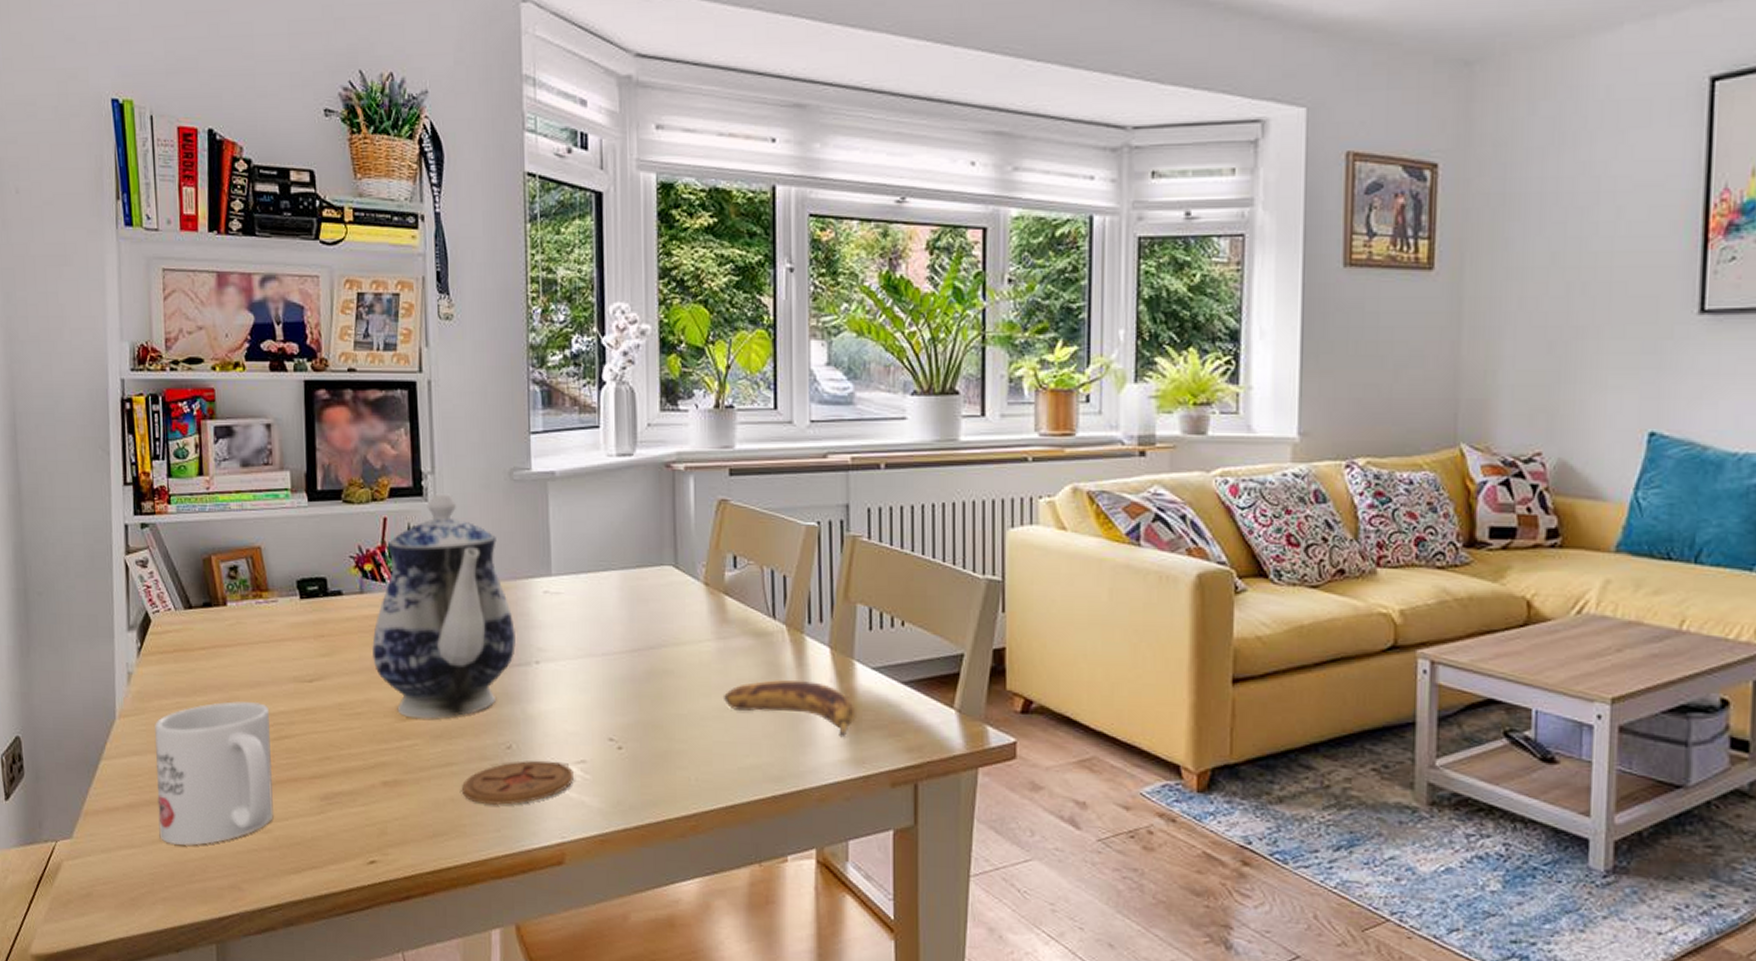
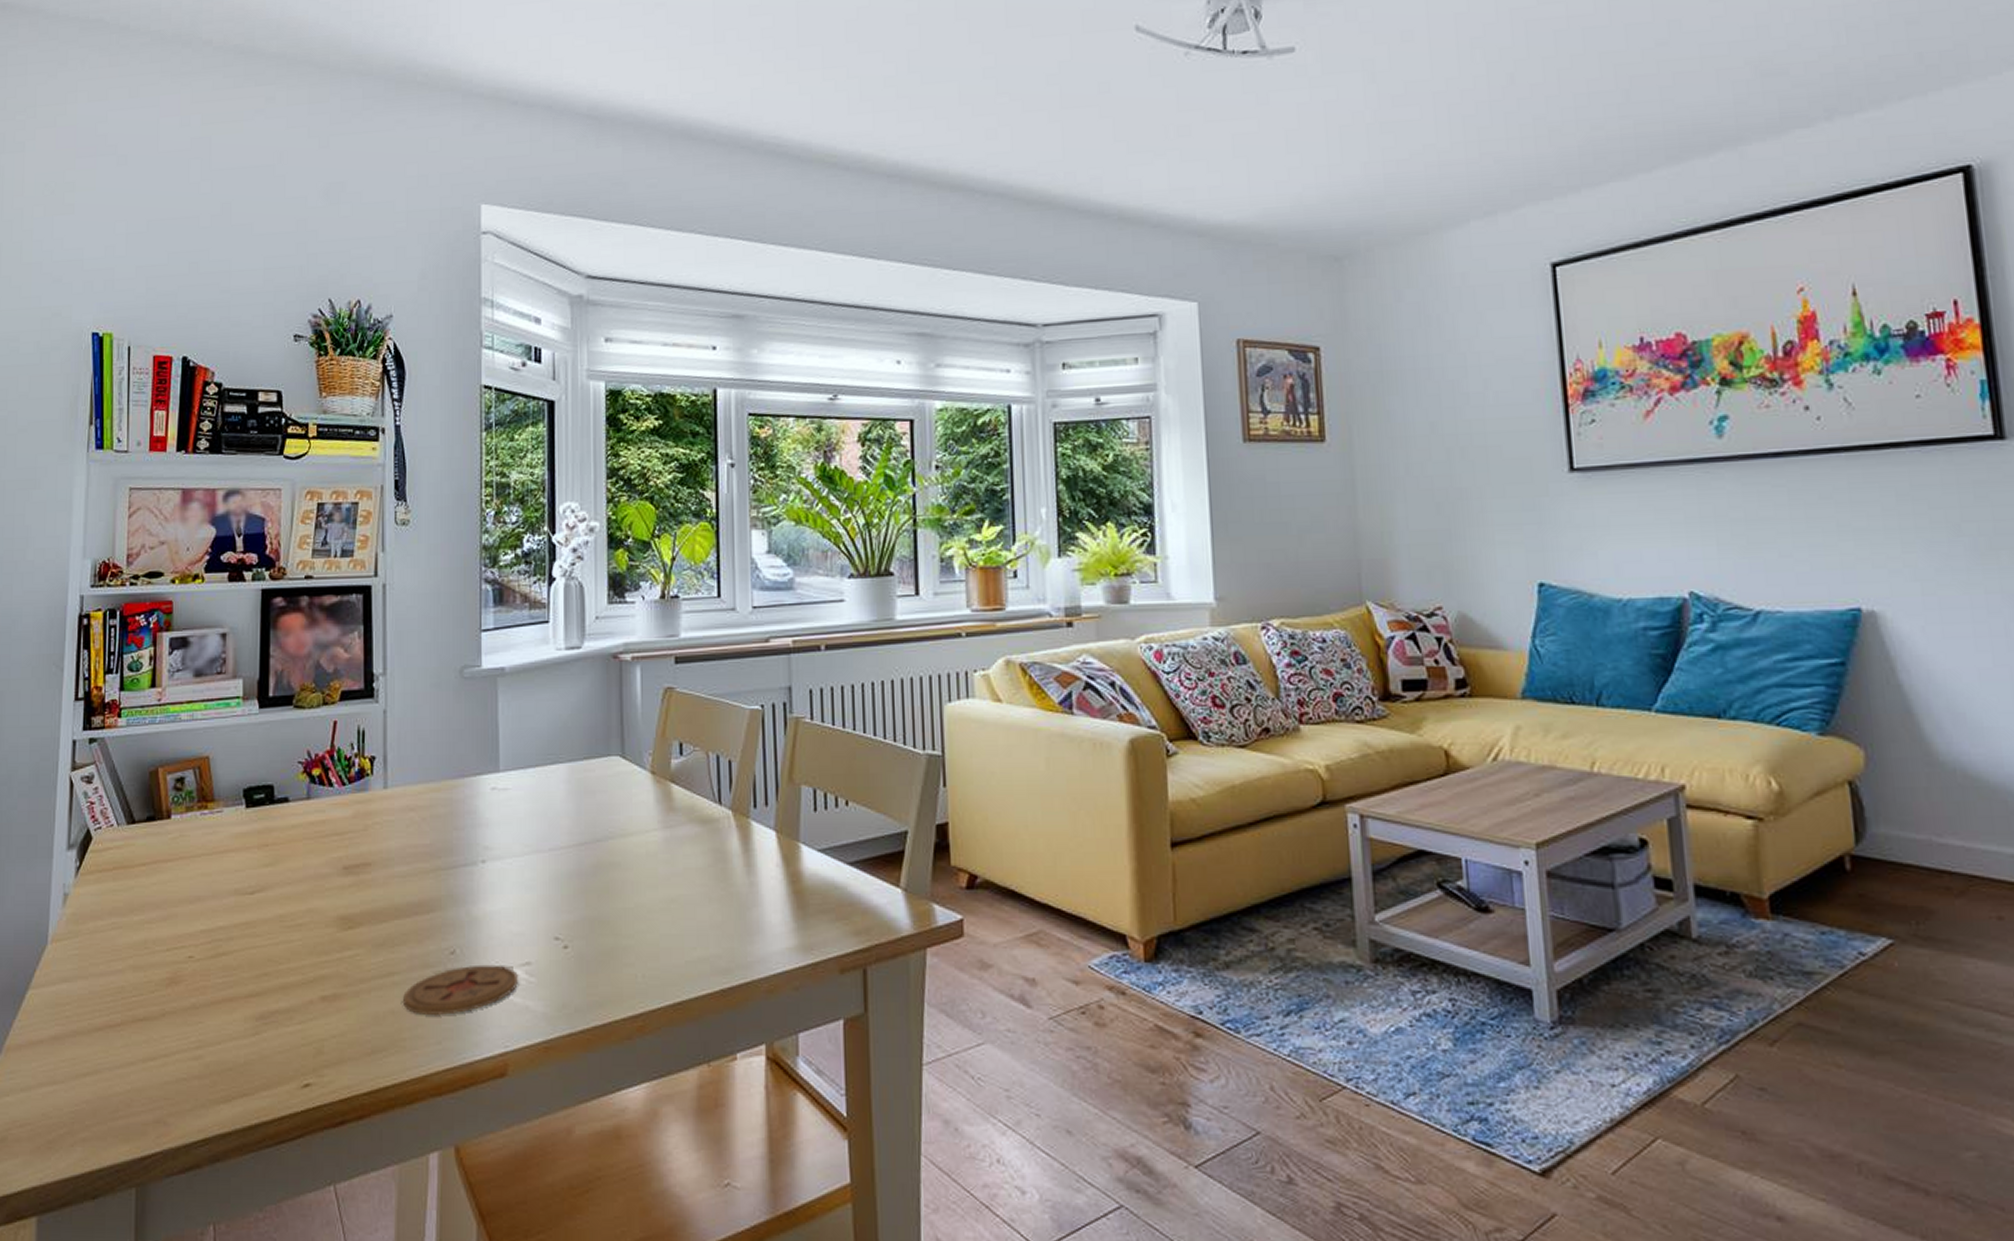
mug: present [155,701,273,846] -> none [84,917,208,1078]
teapot: present [372,493,516,719] -> none [317,694,462,927]
banana: present [724,680,856,738] -> none [671,867,803,924]

